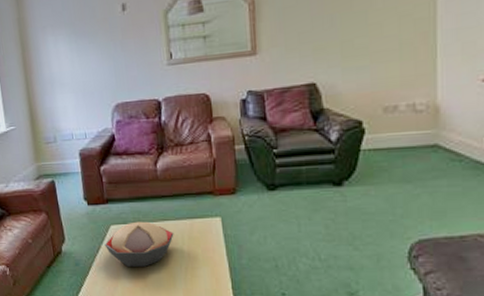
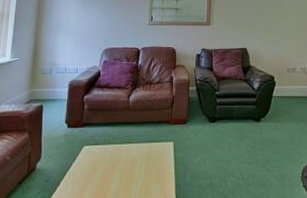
decorative bowl: present [104,221,174,267] -> none [75,143,135,183]

